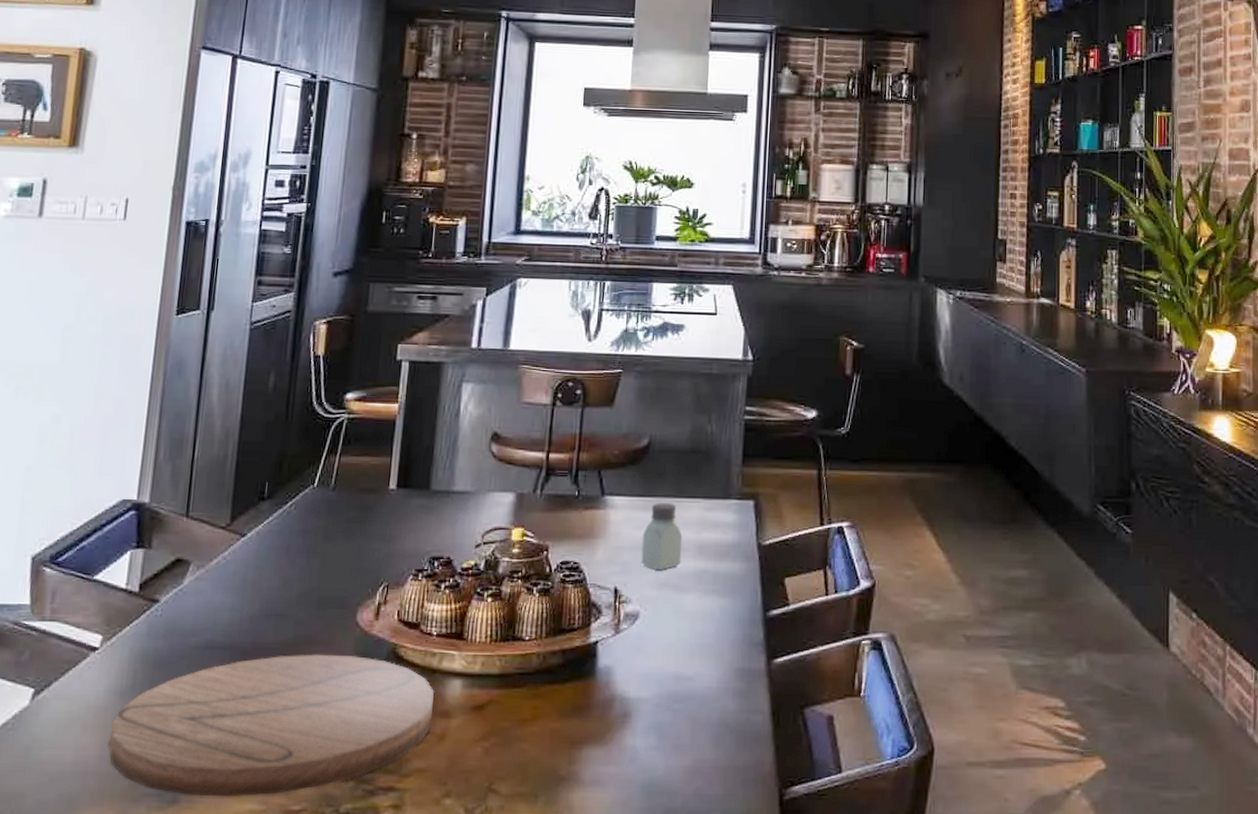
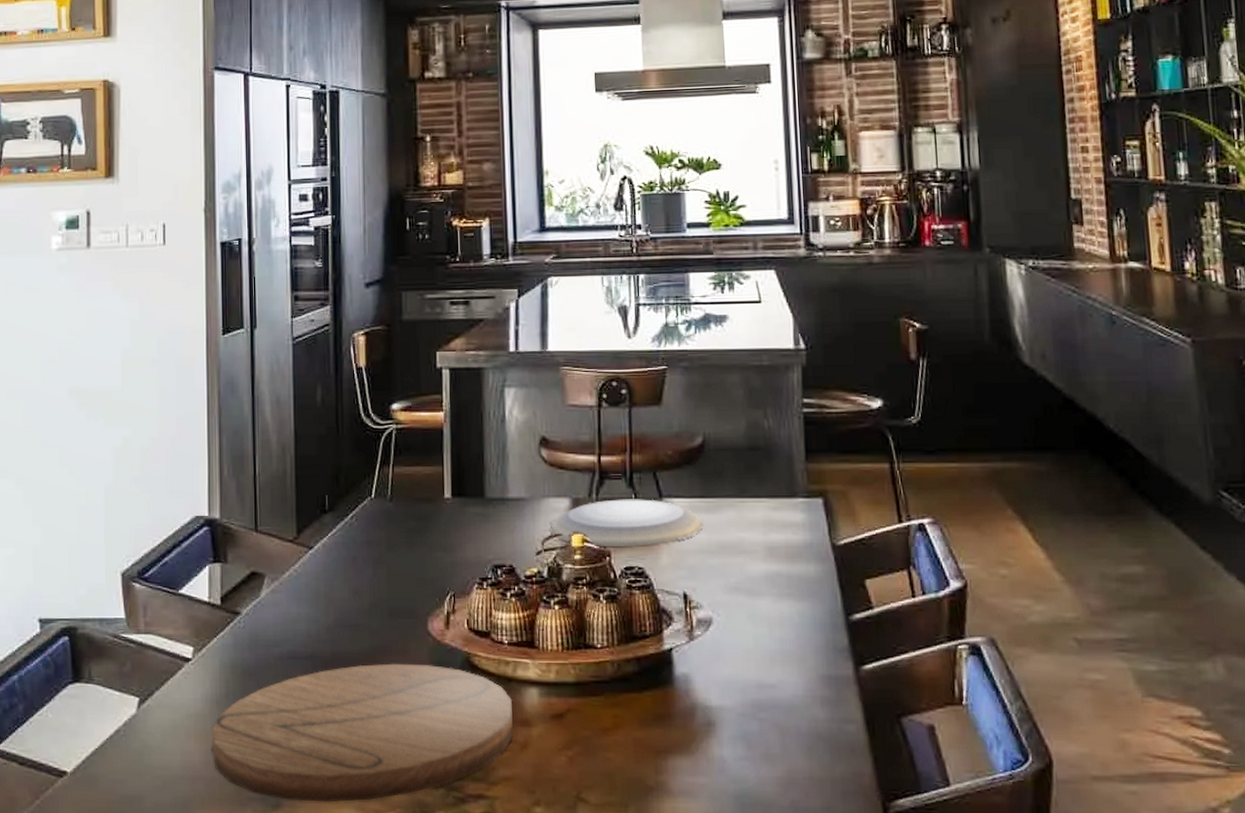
plate: none [491,495,640,542] -> present [549,499,702,546]
saltshaker: present [641,503,683,571] -> none [707,504,751,575]

